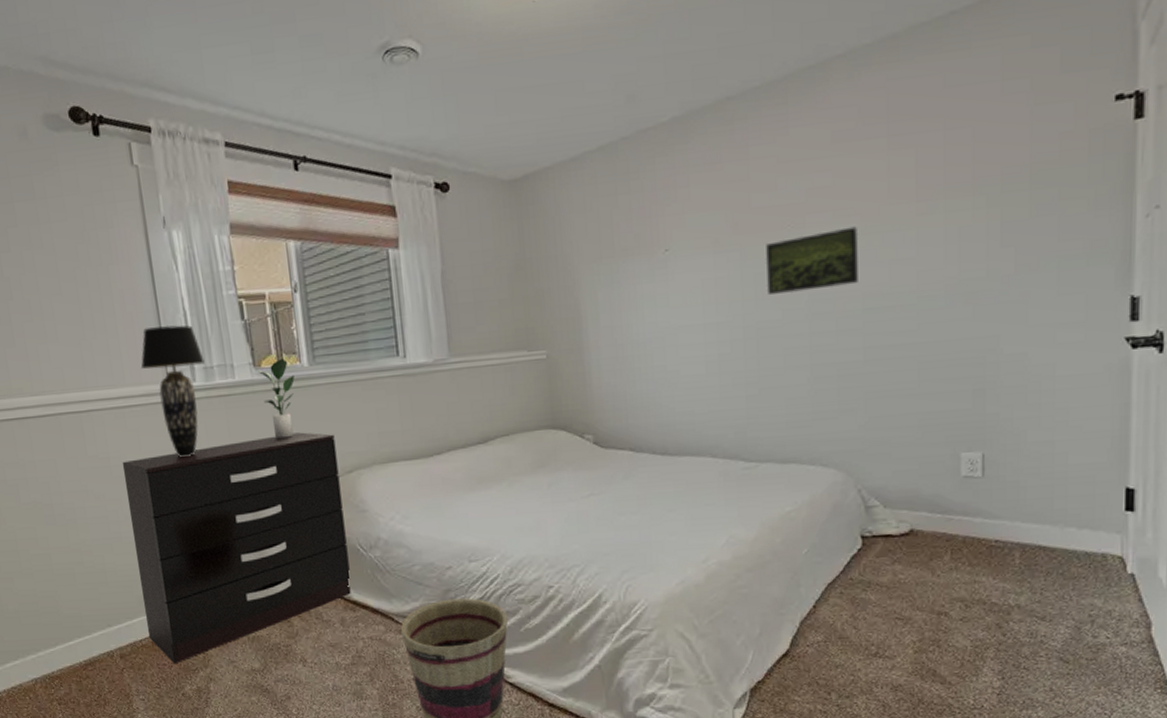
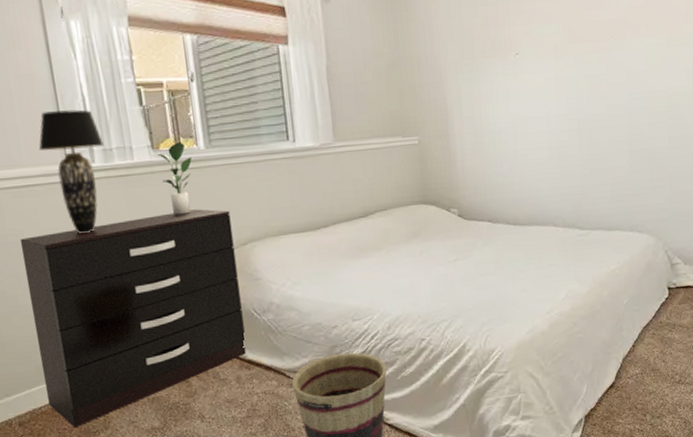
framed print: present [765,226,858,296] -> none [594,40,665,94]

